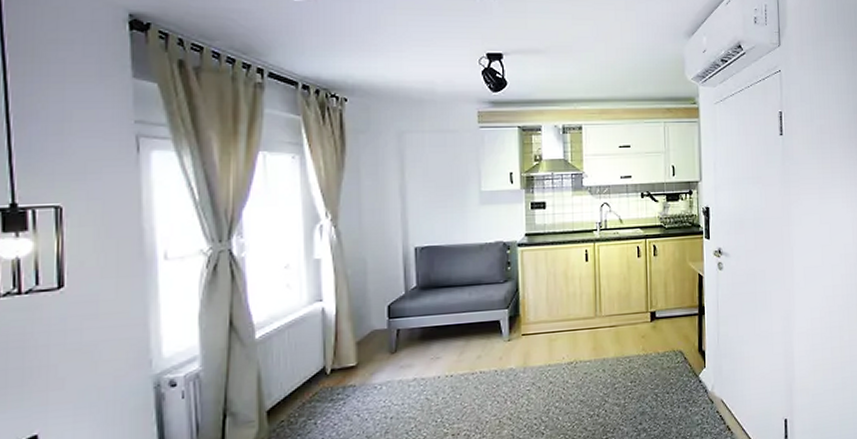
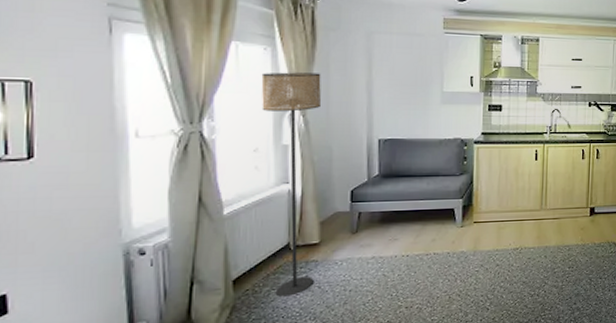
floor lamp: none [290,179,354,428] -> present [261,72,322,297]

